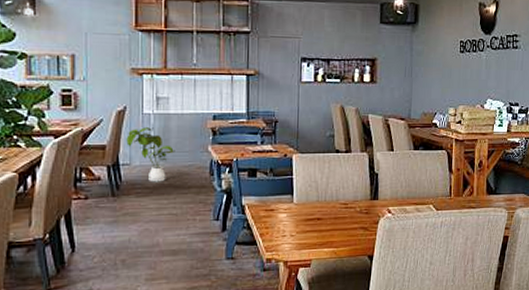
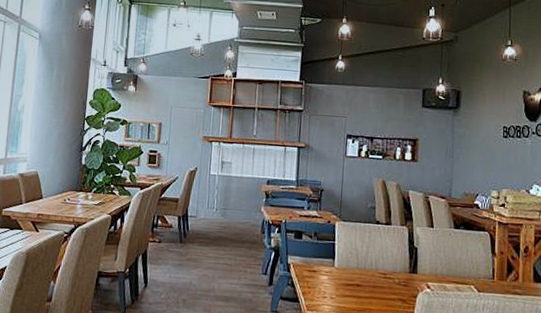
house plant: present [126,127,175,182] -> none [195,186,234,235]

